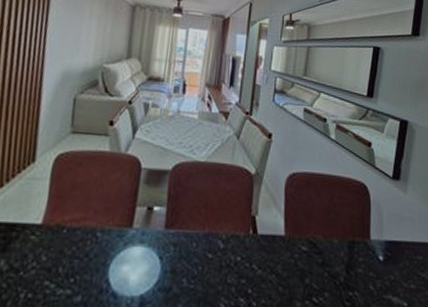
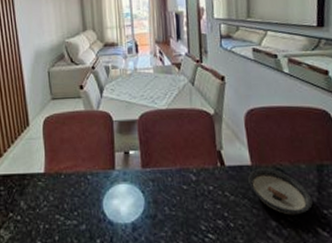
saucer: none [279,239,340,296] -> present [248,168,313,215]

